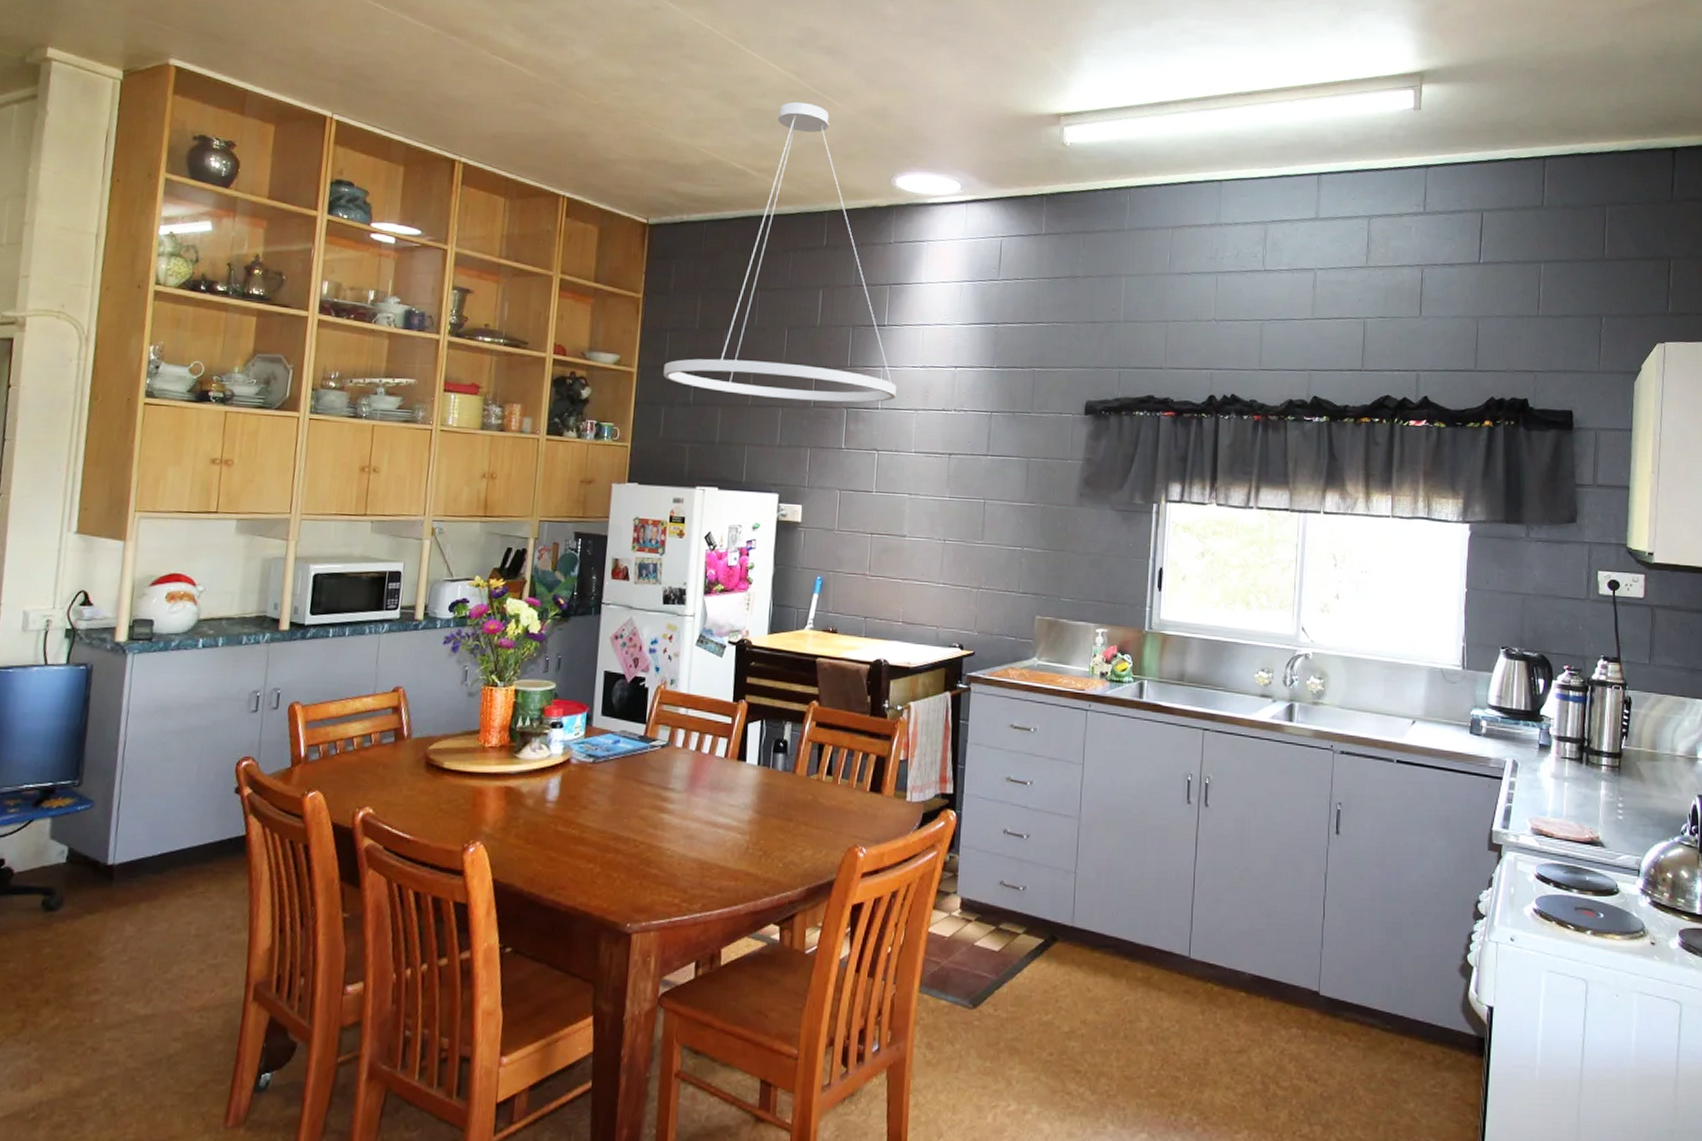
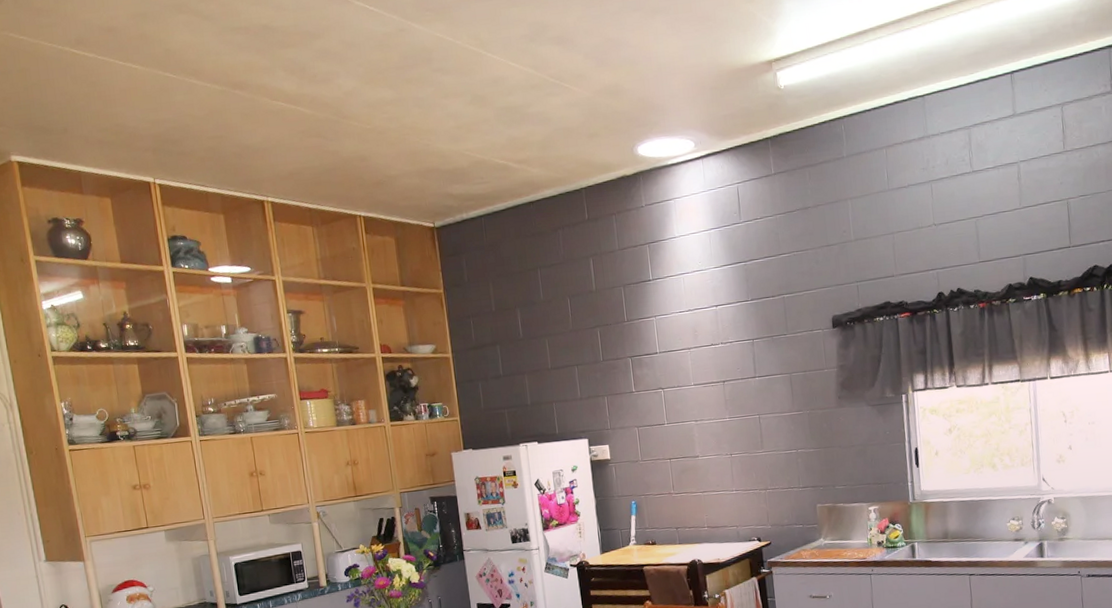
pendant light: present [663,102,896,403] -> none [473,93,670,362]

